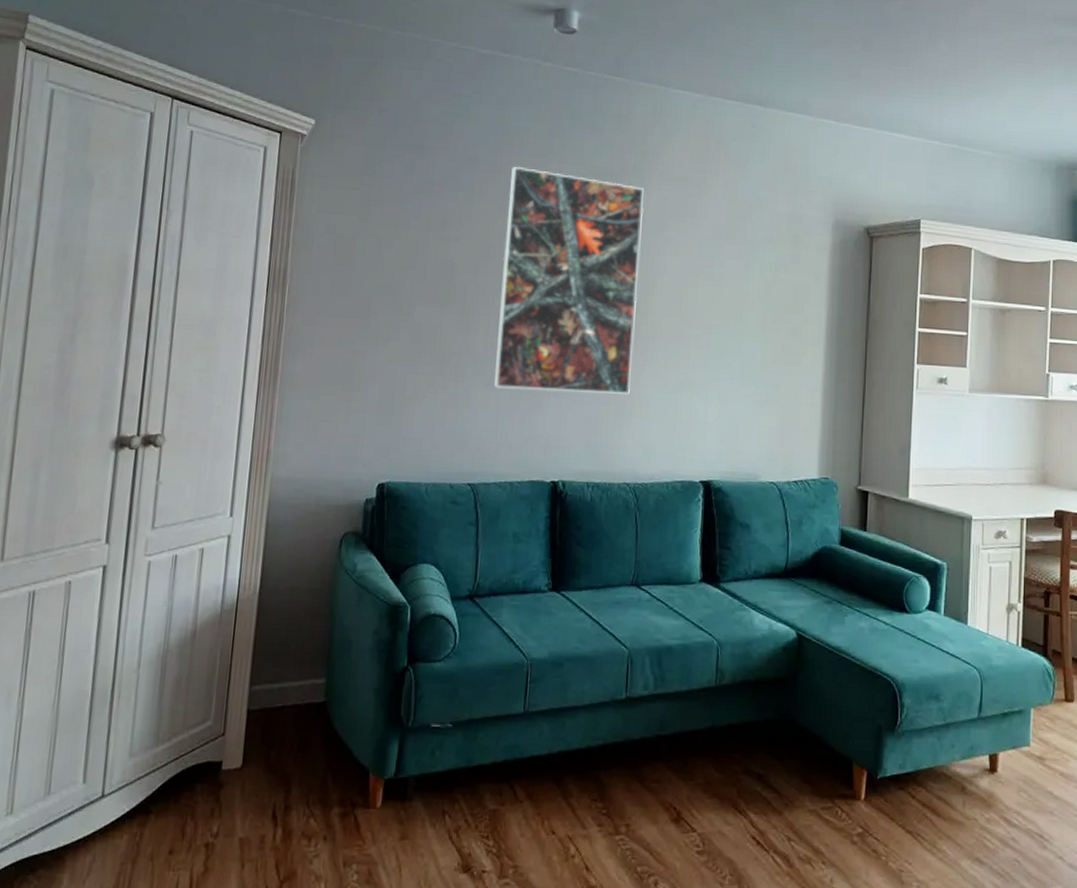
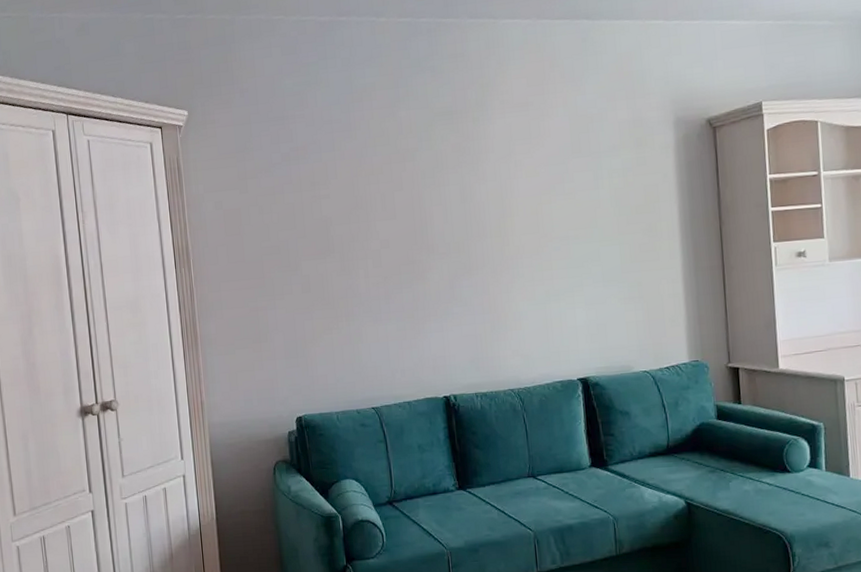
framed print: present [493,166,644,394] -> none [364,119,502,322]

